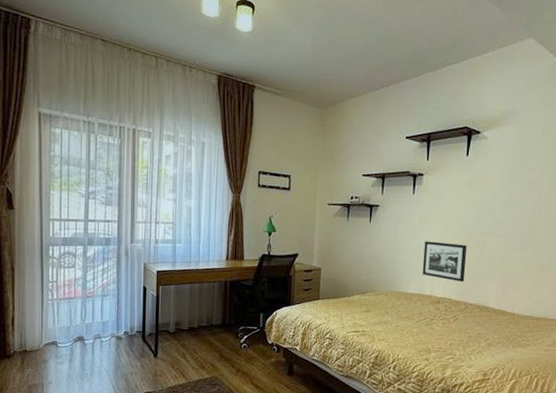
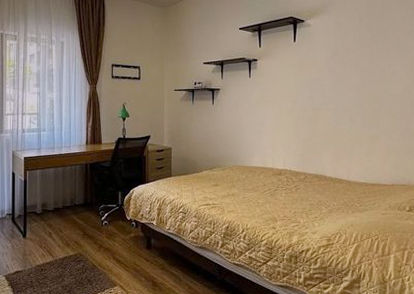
picture frame: present [422,241,467,282] -> none [263,118,302,154]

